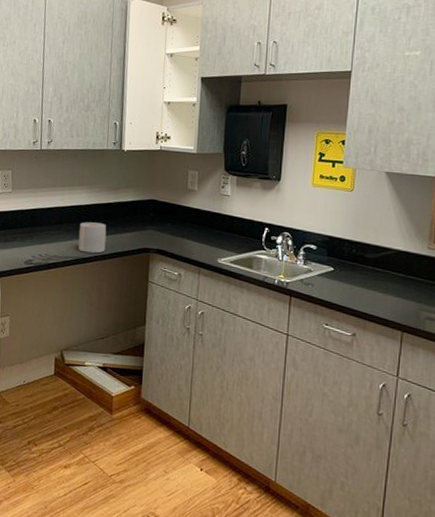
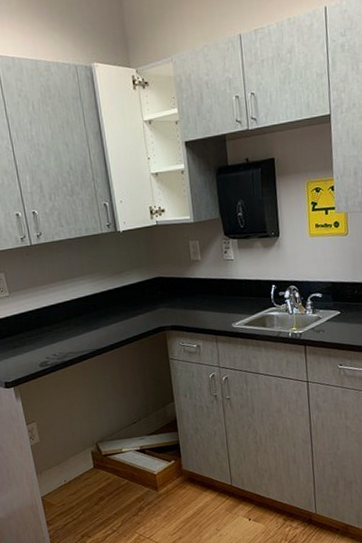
paper towel roll: present [78,222,107,254] -> none [89,310,120,343]

